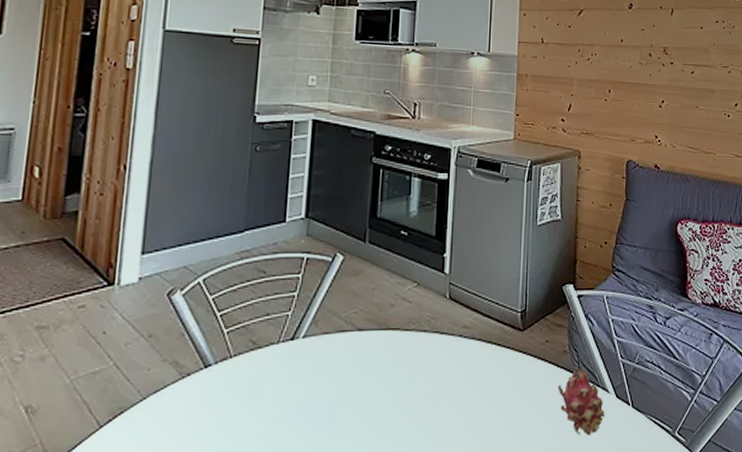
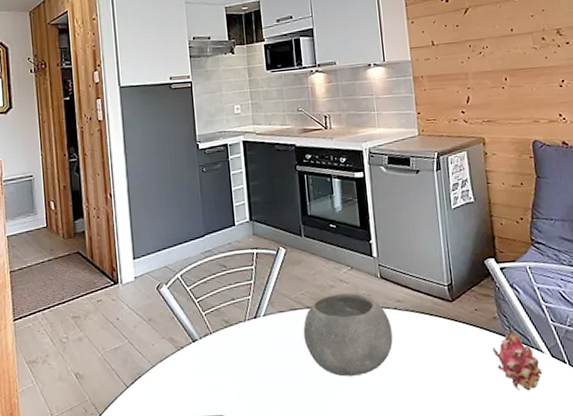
bowl: none [348,313,454,416] -> present [303,292,393,377]

